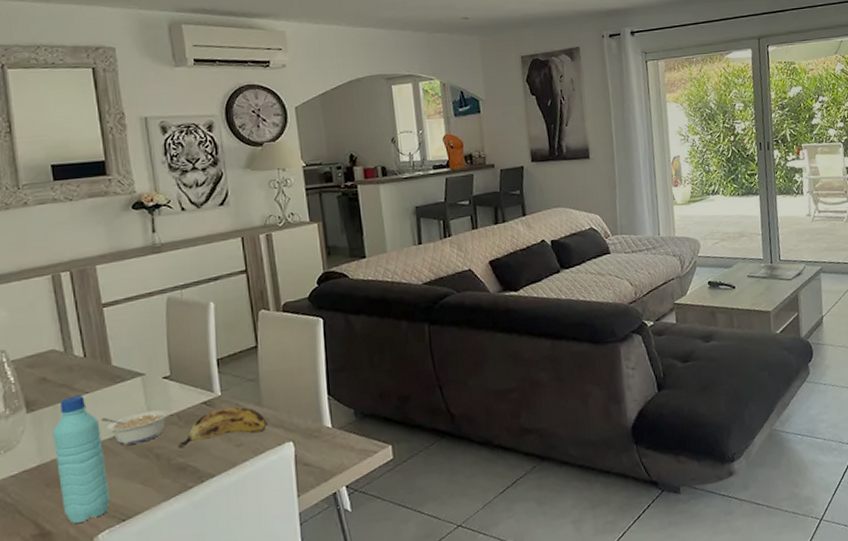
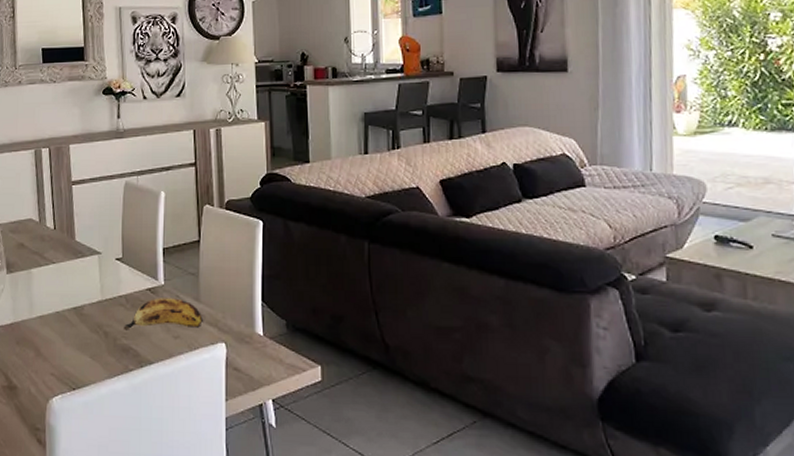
water bottle: present [52,395,110,524] -> none [24,264,65,384]
legume: present [102,408,169,445] -> none [63,288,119,318]

